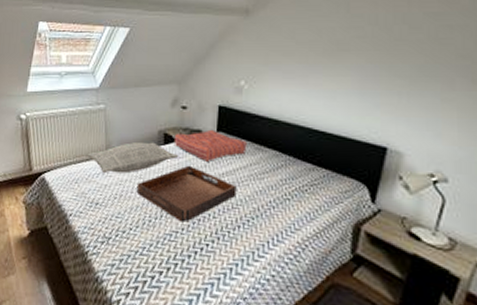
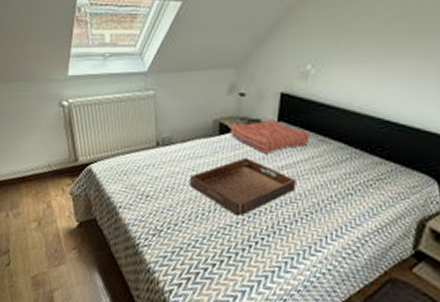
pillow: present [85,142,179,174] -> none [134,132,235,165]

